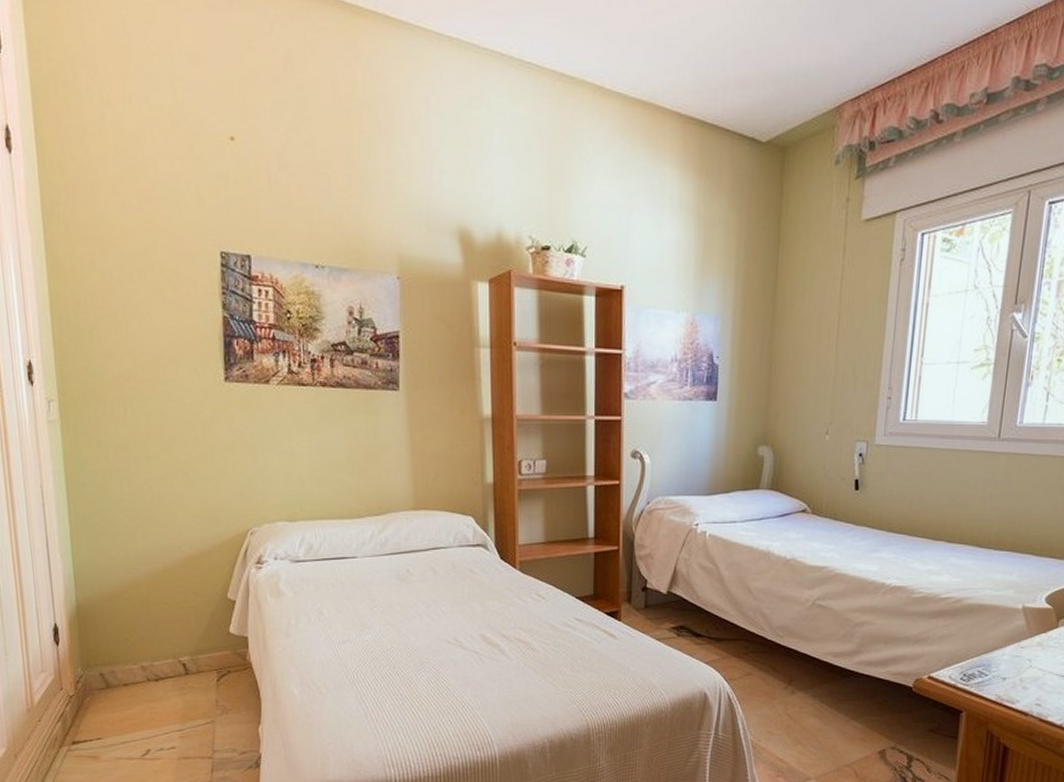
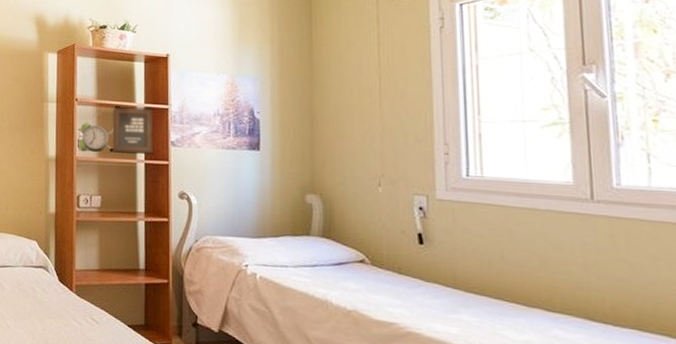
alarm clock: none [515,373,559,408] -> present [75,123,113,152]
picture frame: none [558,353,605,409] -> present [113,107,154,154]

